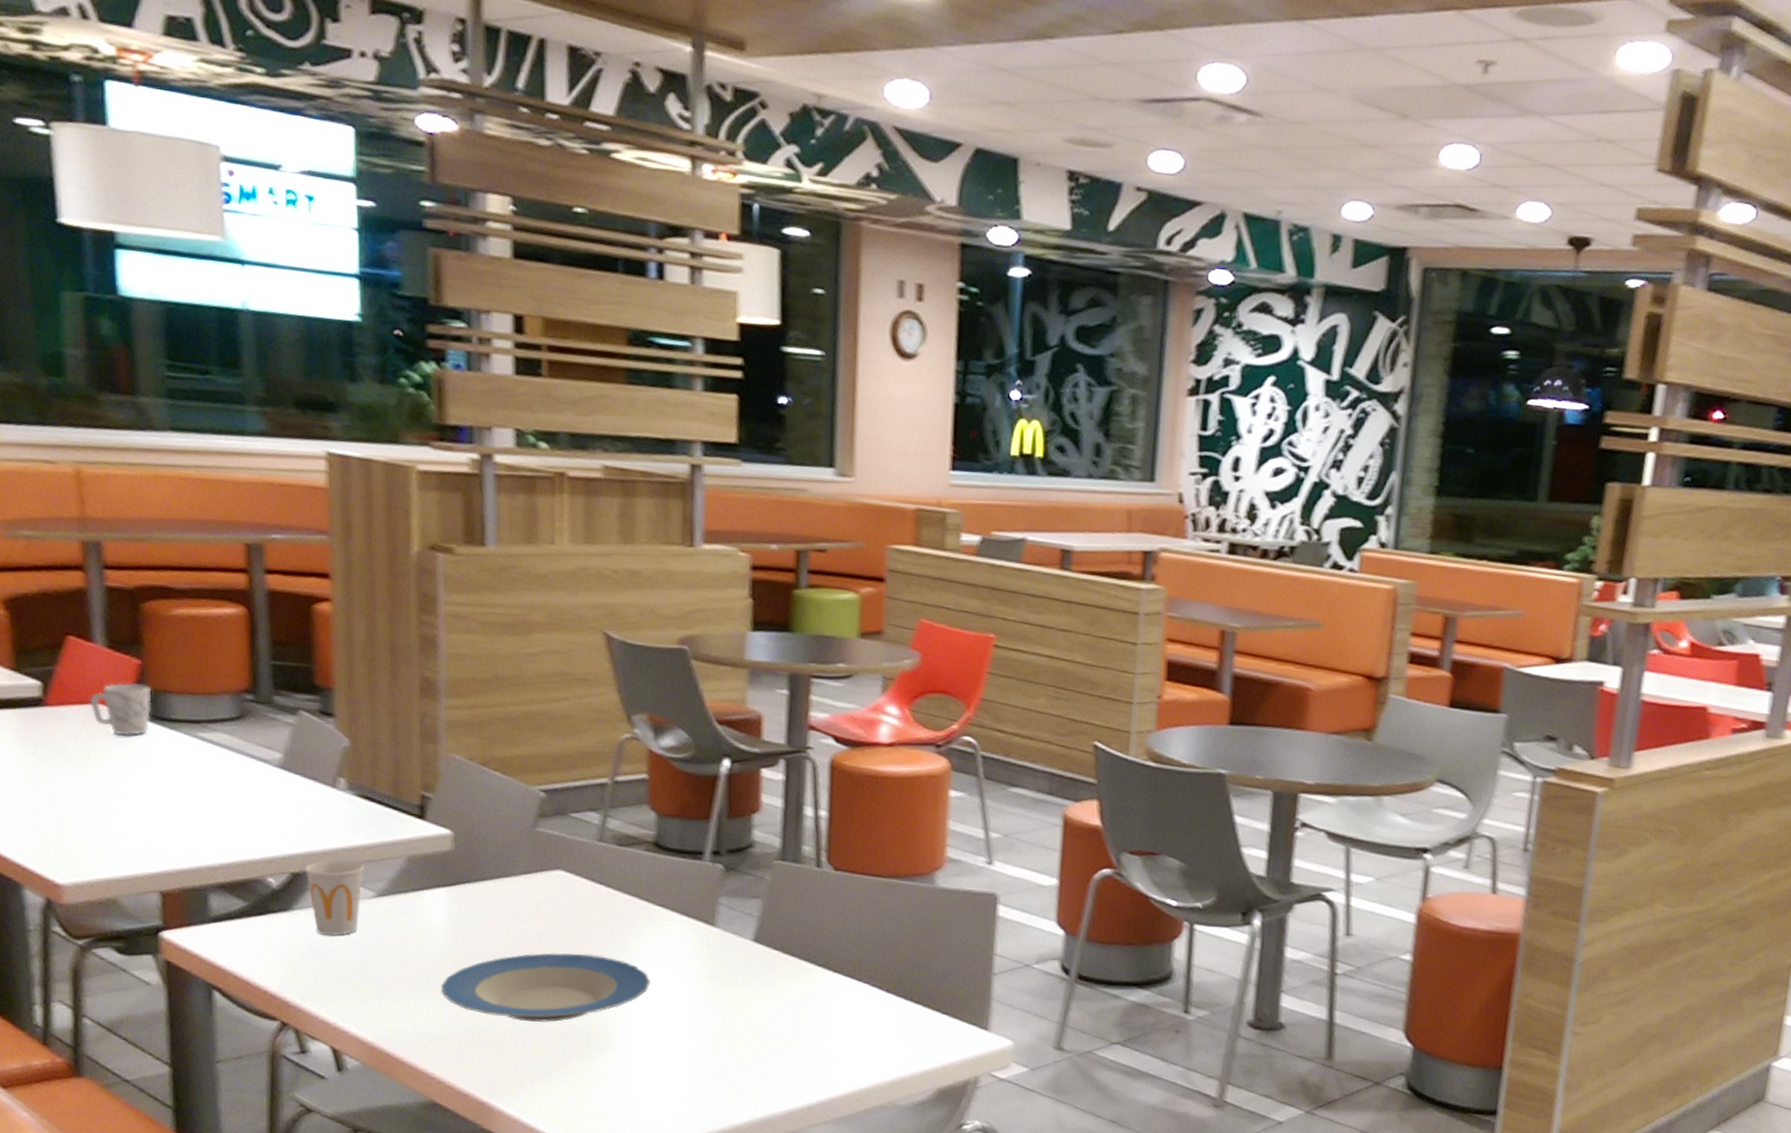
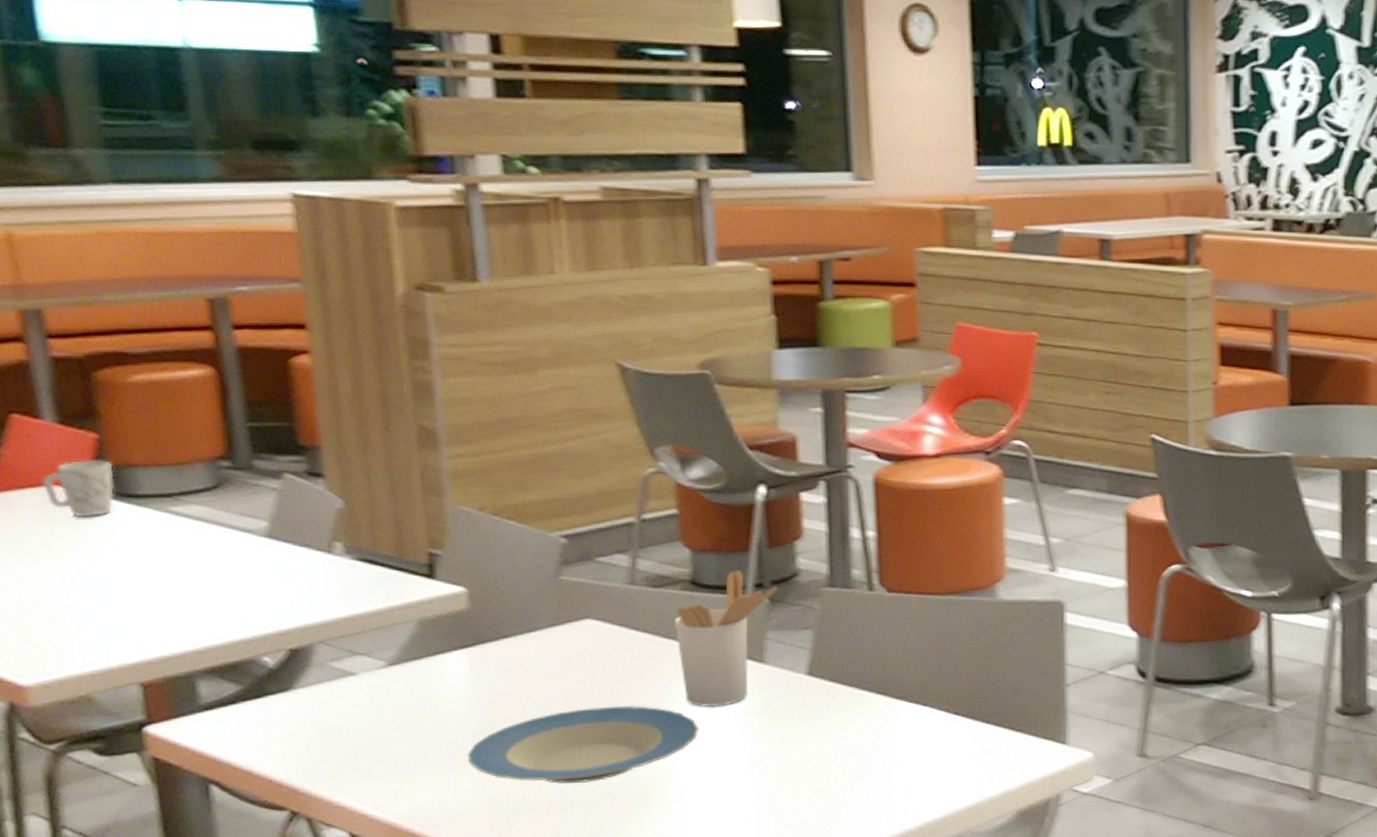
cup: present [304,860,365,936] -> none [303,629,372,712]
utensil holder: none [637,836,733,964] -> present [675,570,778,708]

